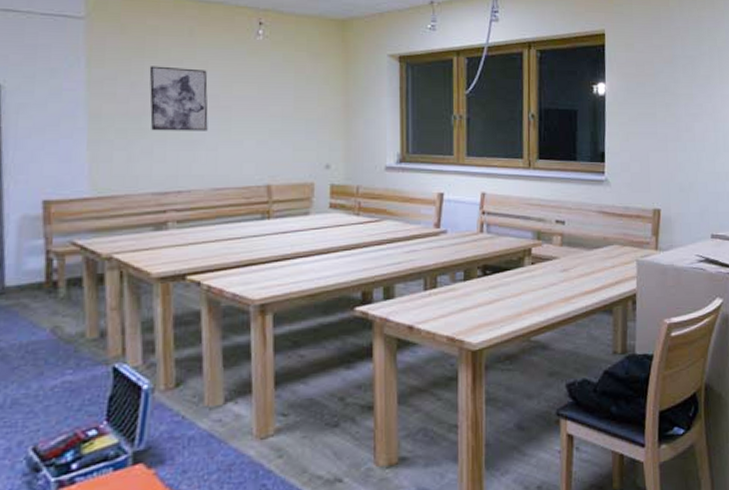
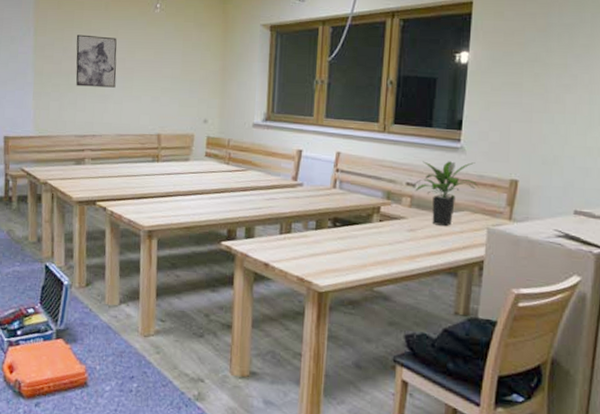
potted plant: none [564,194,626,263] -> present [415,161,480,227]

